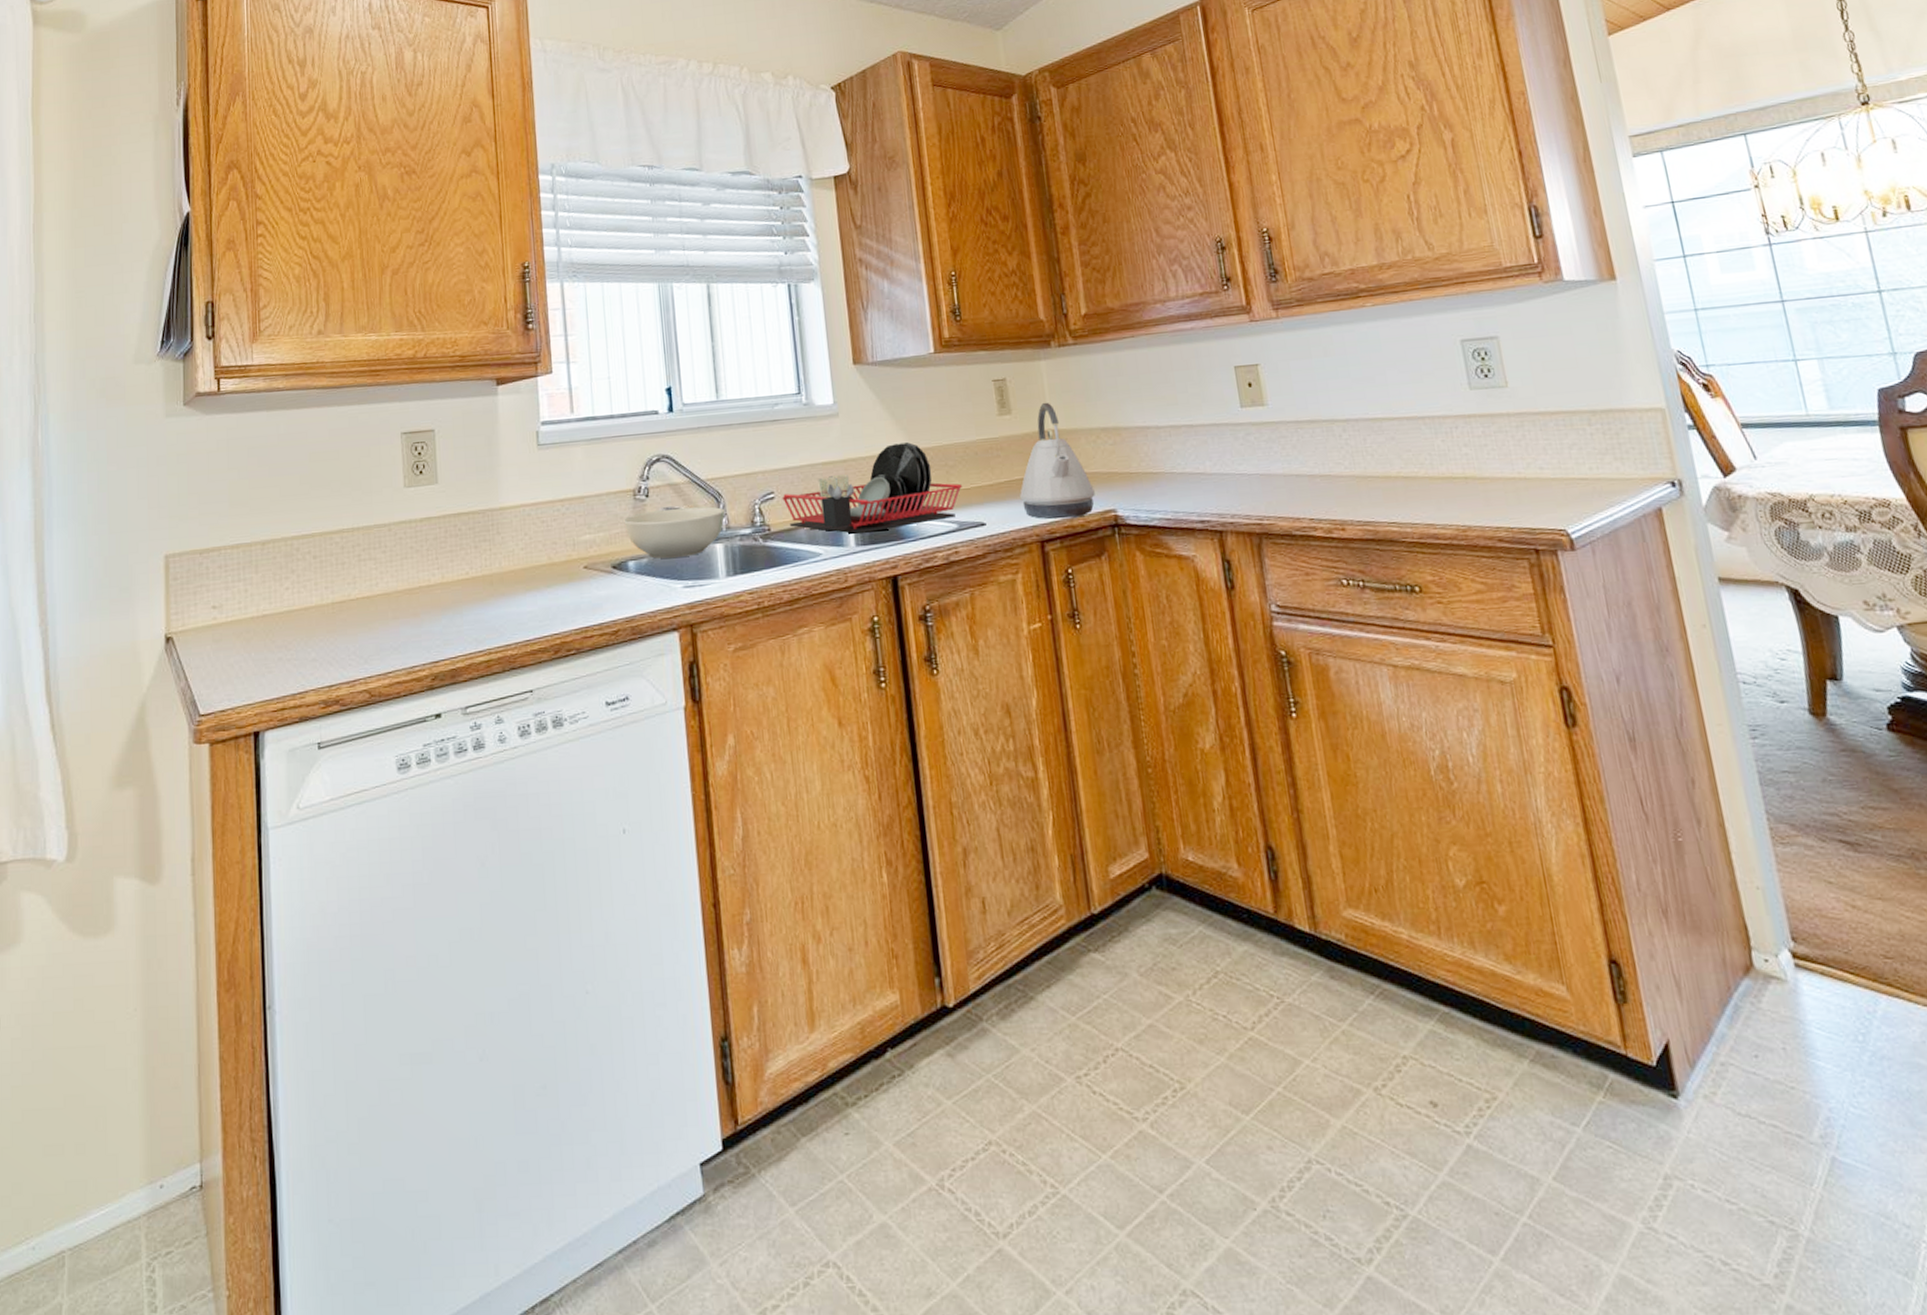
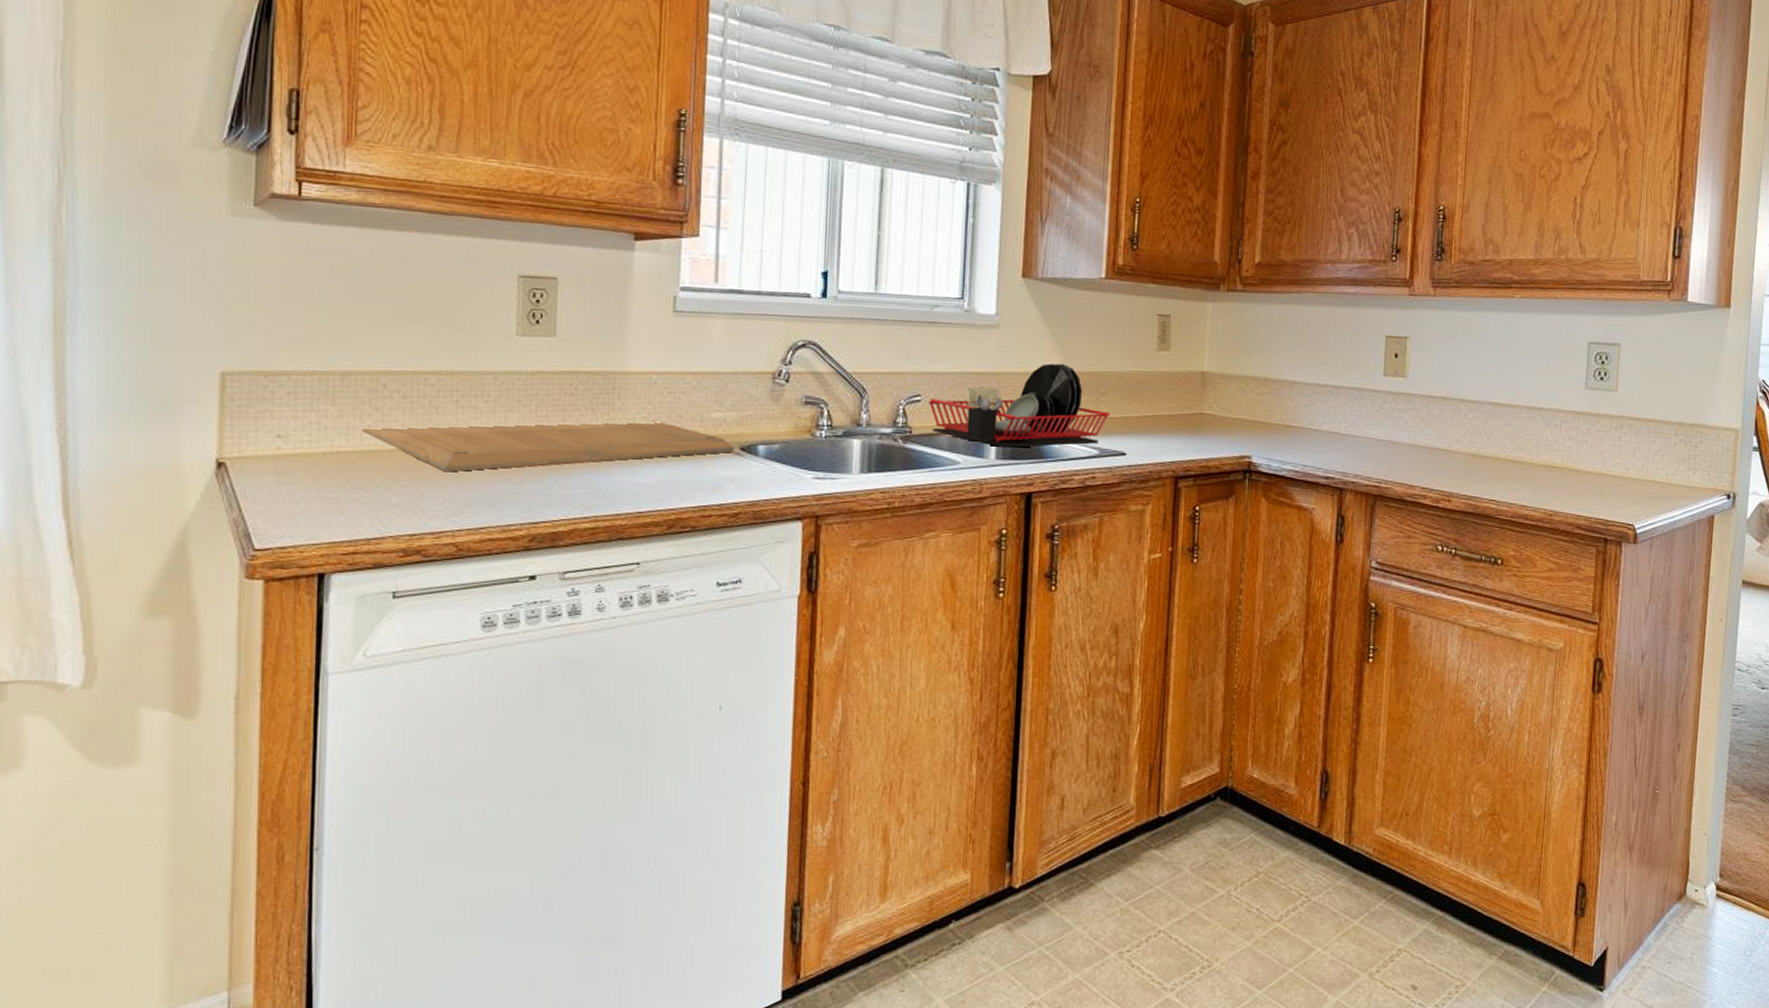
chopping board: none [281,549,607,623] -> present [362,420,735,472]
bowl: present [622,506,725,559] -> none [757,397,868,448]
kettle: present [1020,402,1095,520] -> none [1163,343,1235,459]

